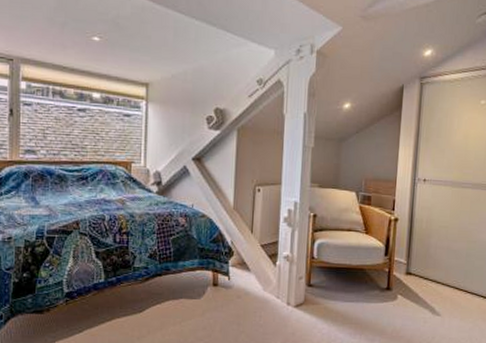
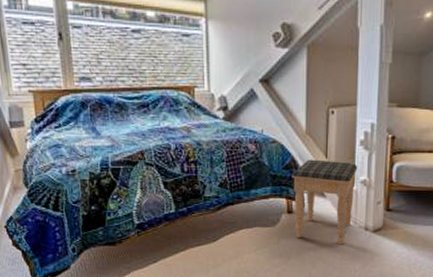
footstool: none [218,234,281,319] -> present [291,159,358,245]

